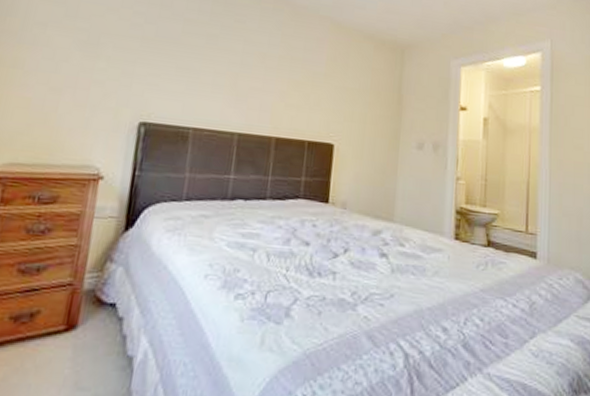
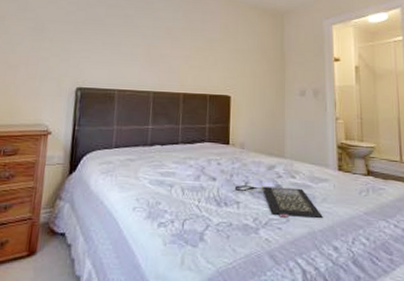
clutch bag: none [331,252,433,294] -> present [234,185,323,218]

